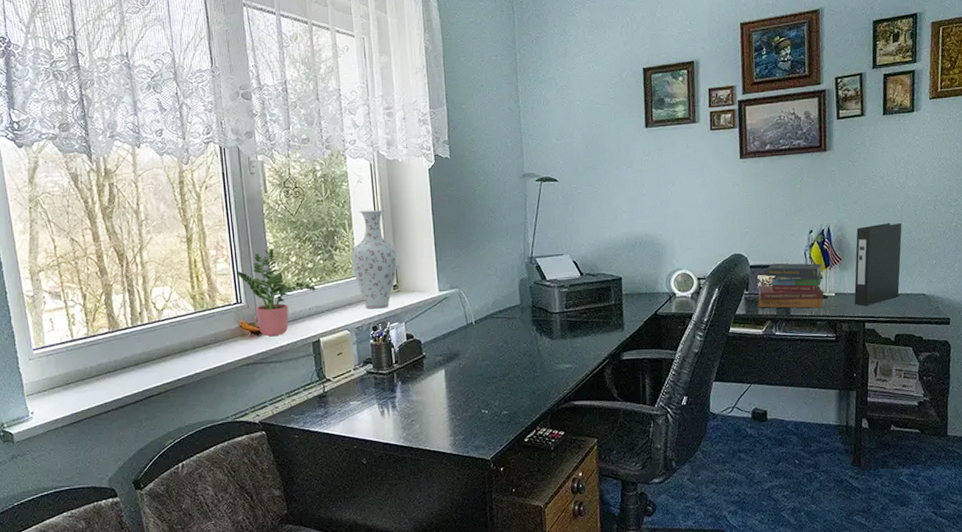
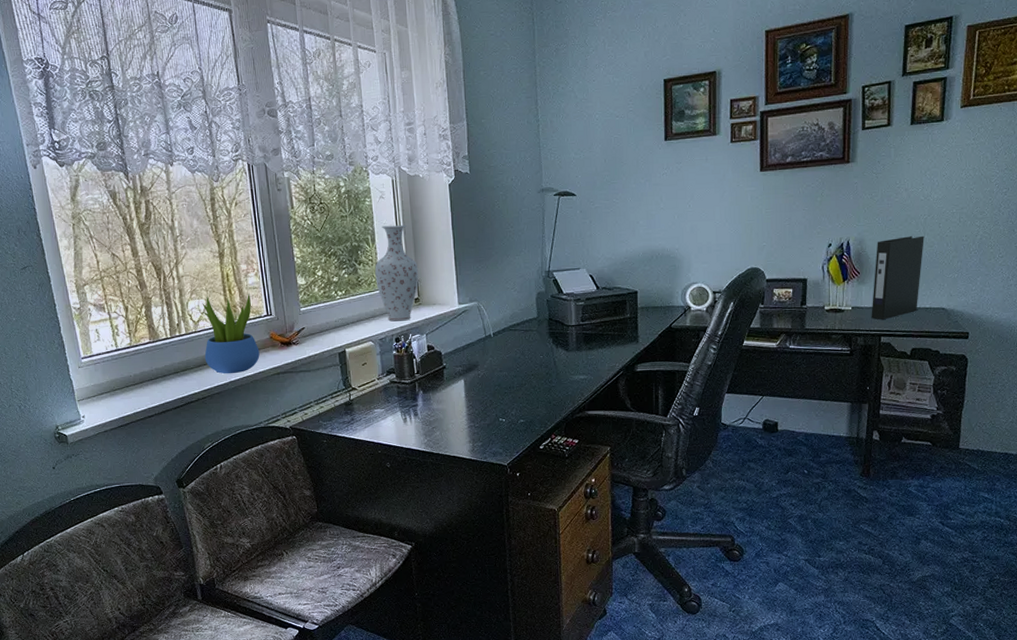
succulent plant: none [167,279,228,366] -> present [202,293,260,374]
potted plant: present [237,248,316,336] -> none [266,263,341,347]
books: present [758,263,824,309] -> none [773,277,841,322]

